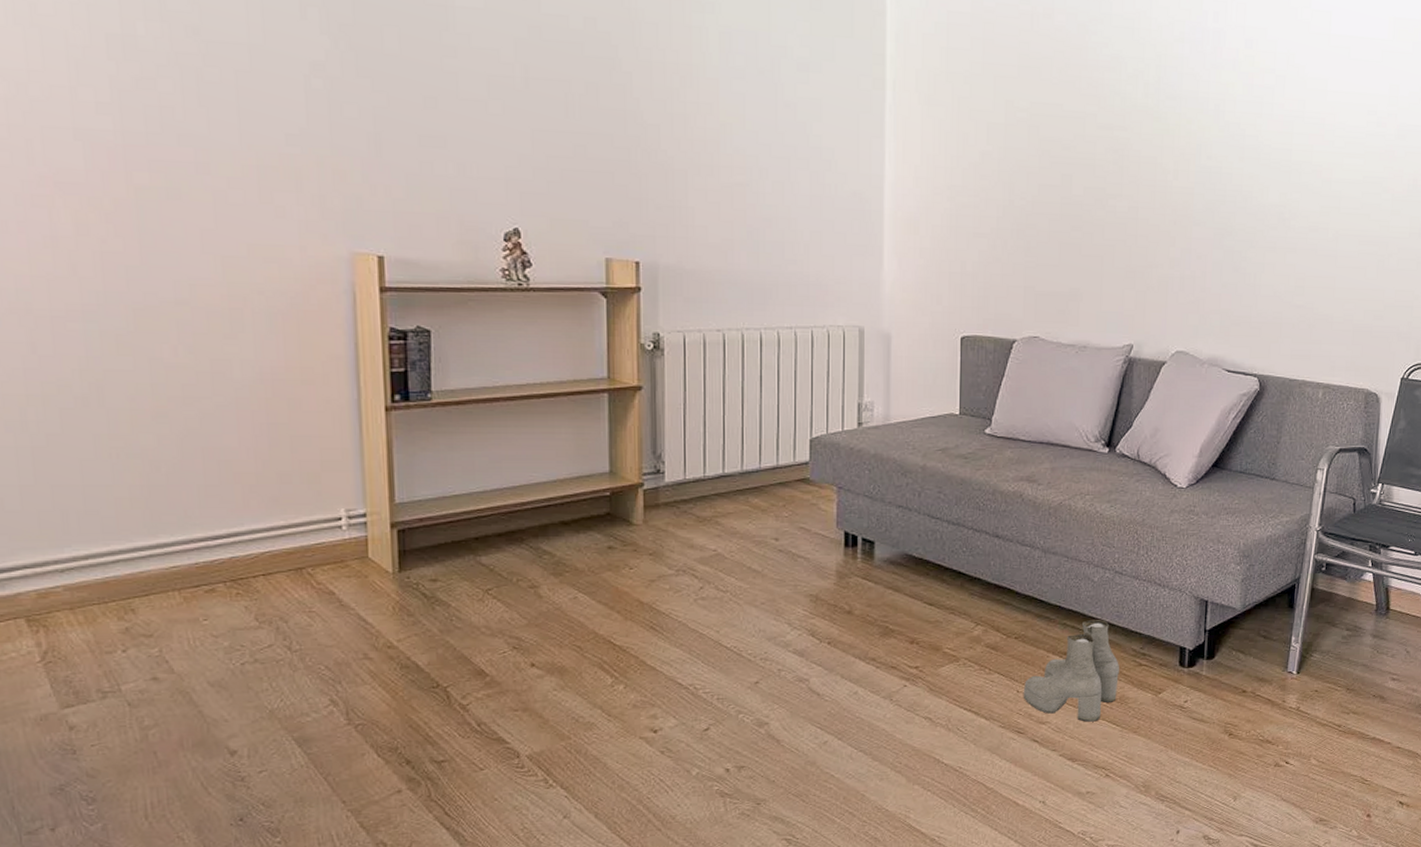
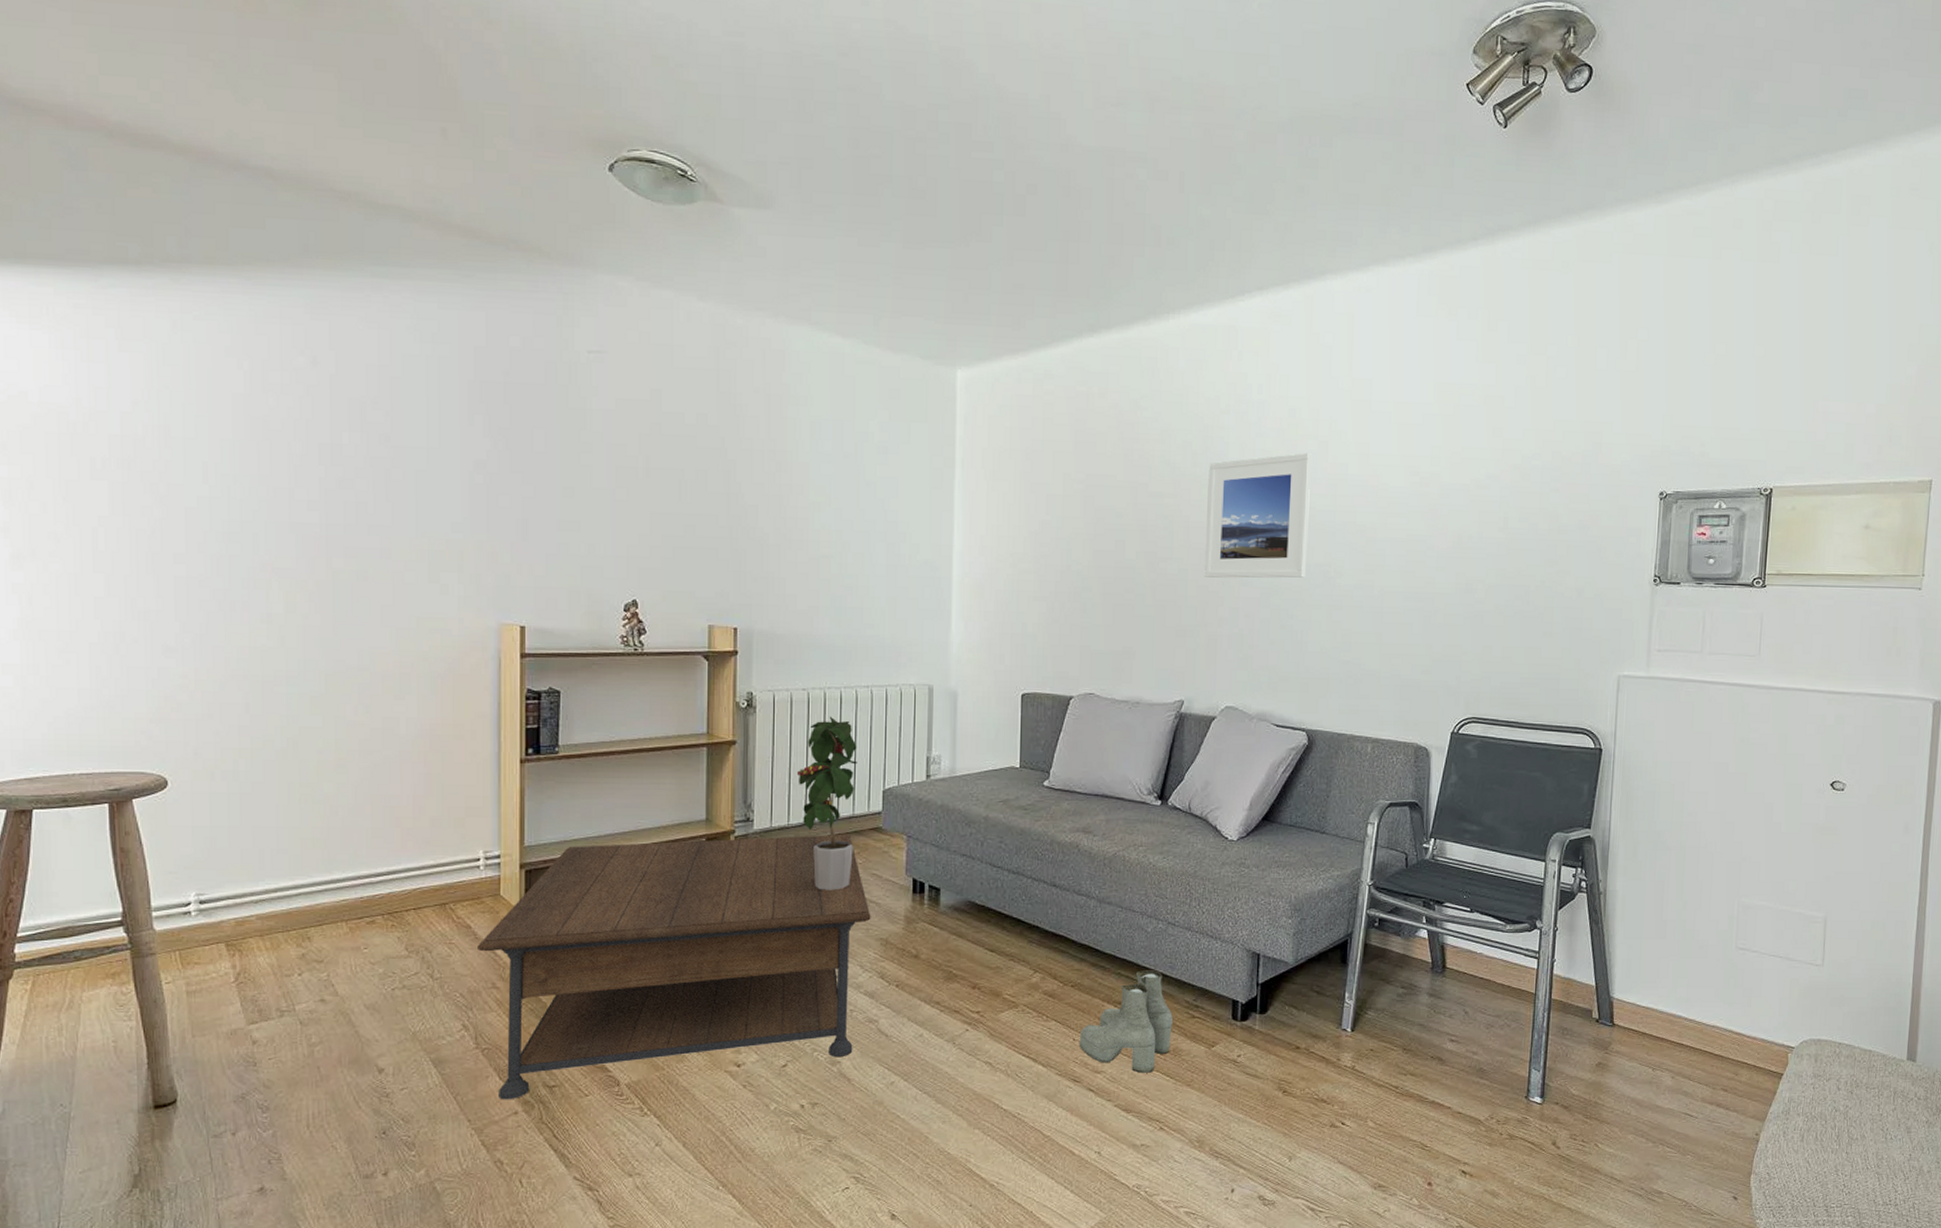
coffee table: none [342,485,799,778] -> present [476,834,871,1100]
potted plant: none [712,359,781,546] -> present [796,716,857,890]
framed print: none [1155,87,1268,219] -> present [1204,453,1311,578]

